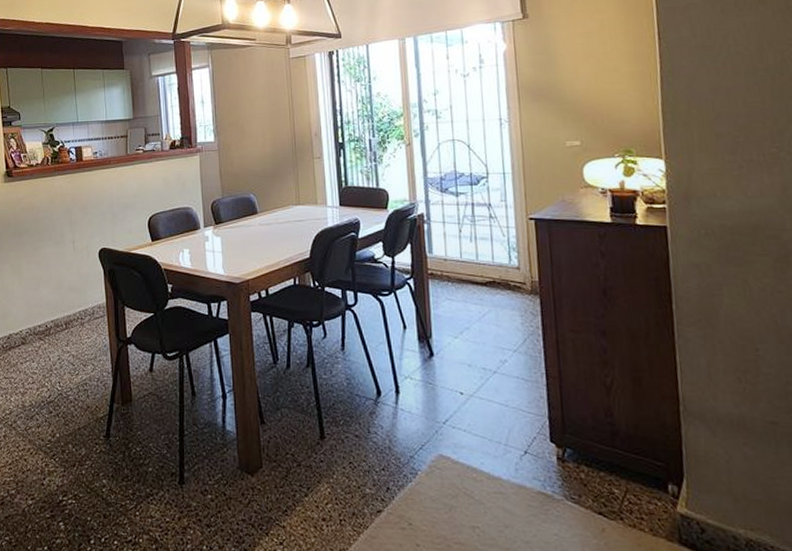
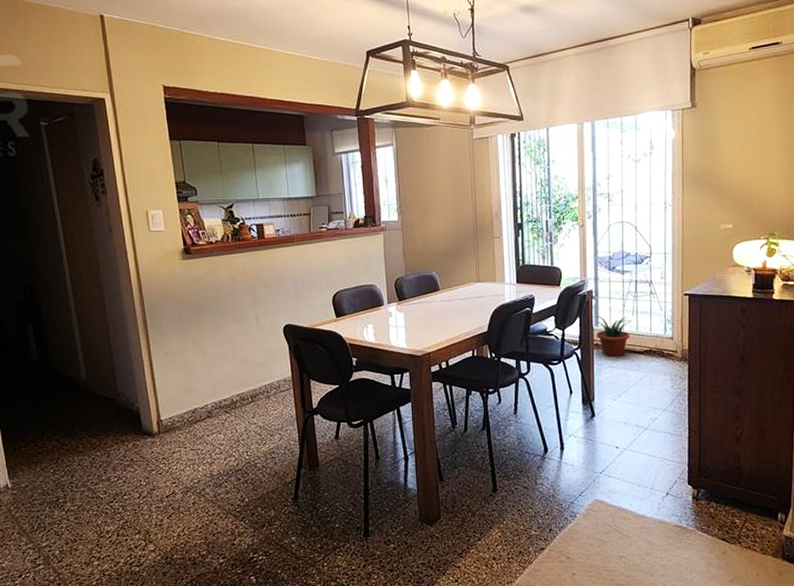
potted plant: none [429,243,471,288] -> present [596,316,632,357]

